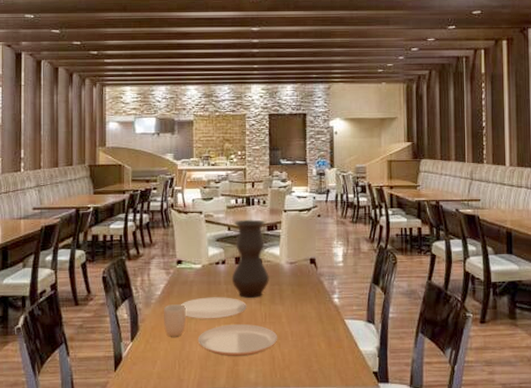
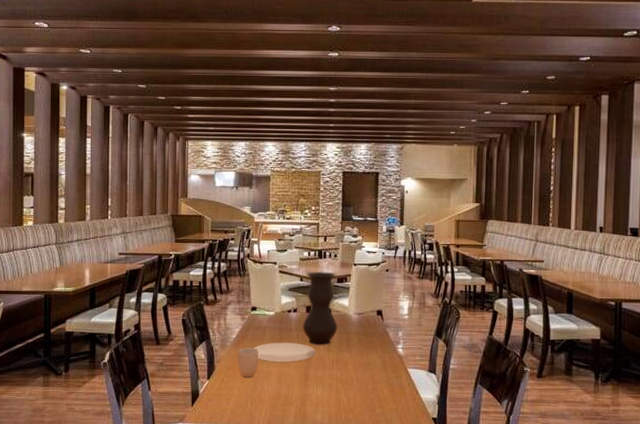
plate: present [197,324,278,357] -> none [269,368,344,398]

